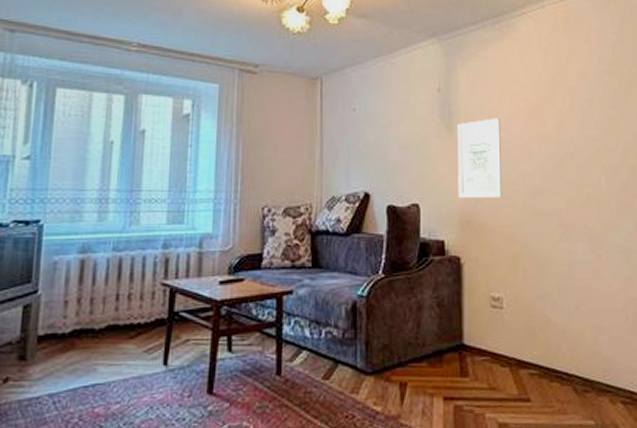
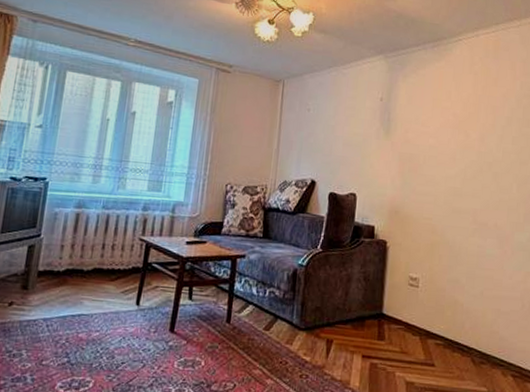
wall art: present [458,118,503,198] -> none [389,127,431,195]

